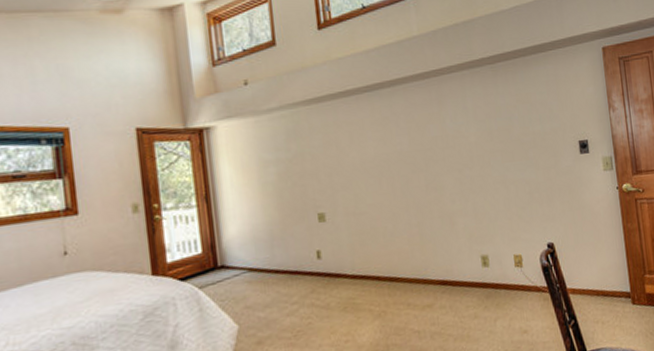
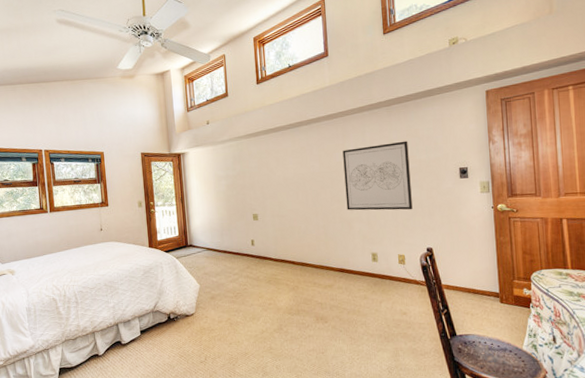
wall art: none [438,108,528,201] -> present [342,141,413,211]

